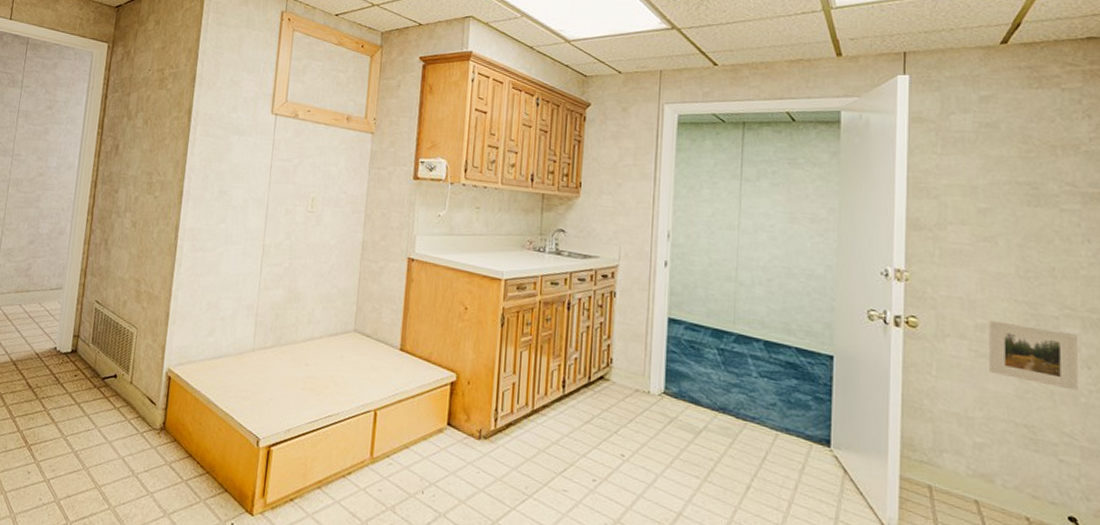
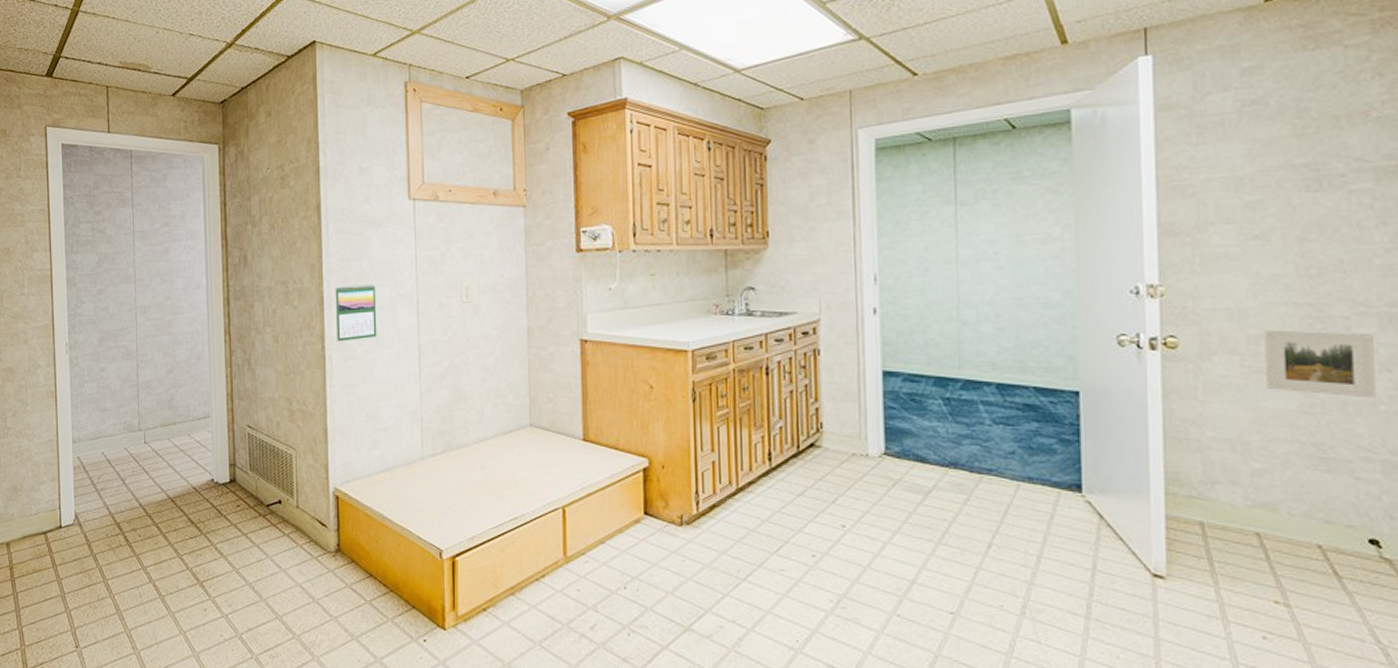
calendar: none [190,183,231,234] -> present [335,284,377,342]

